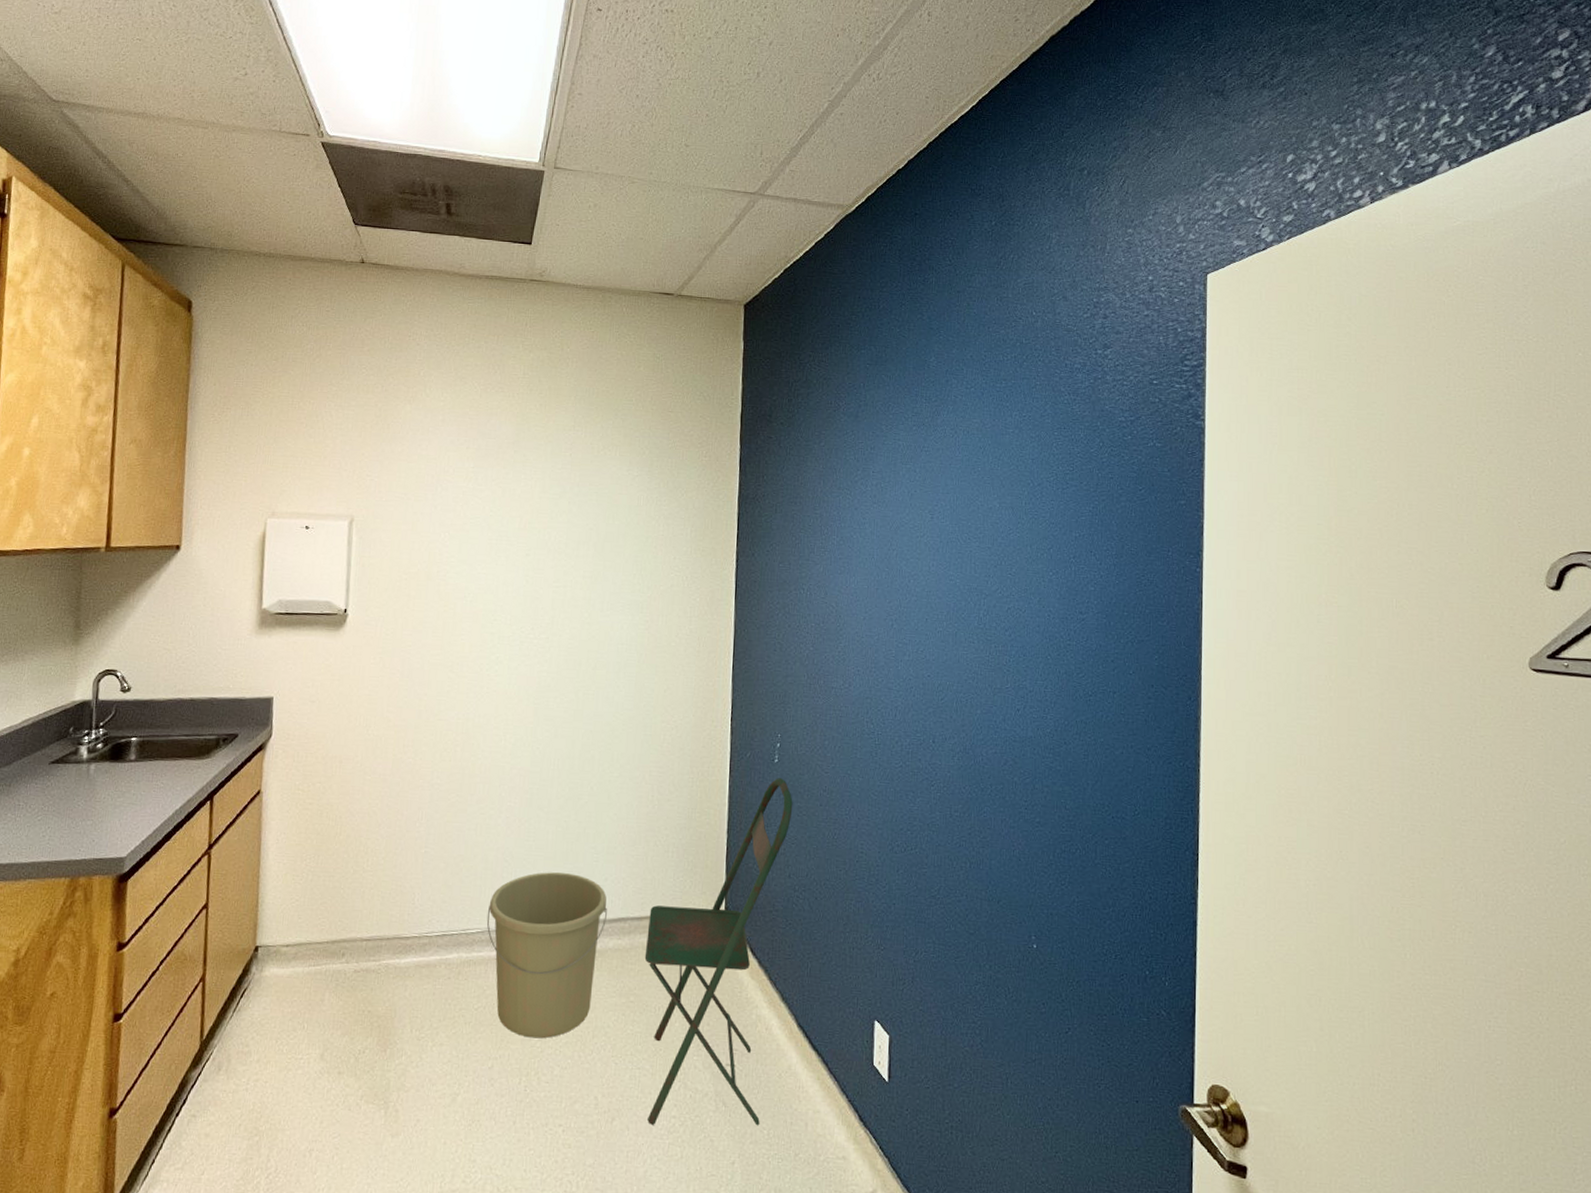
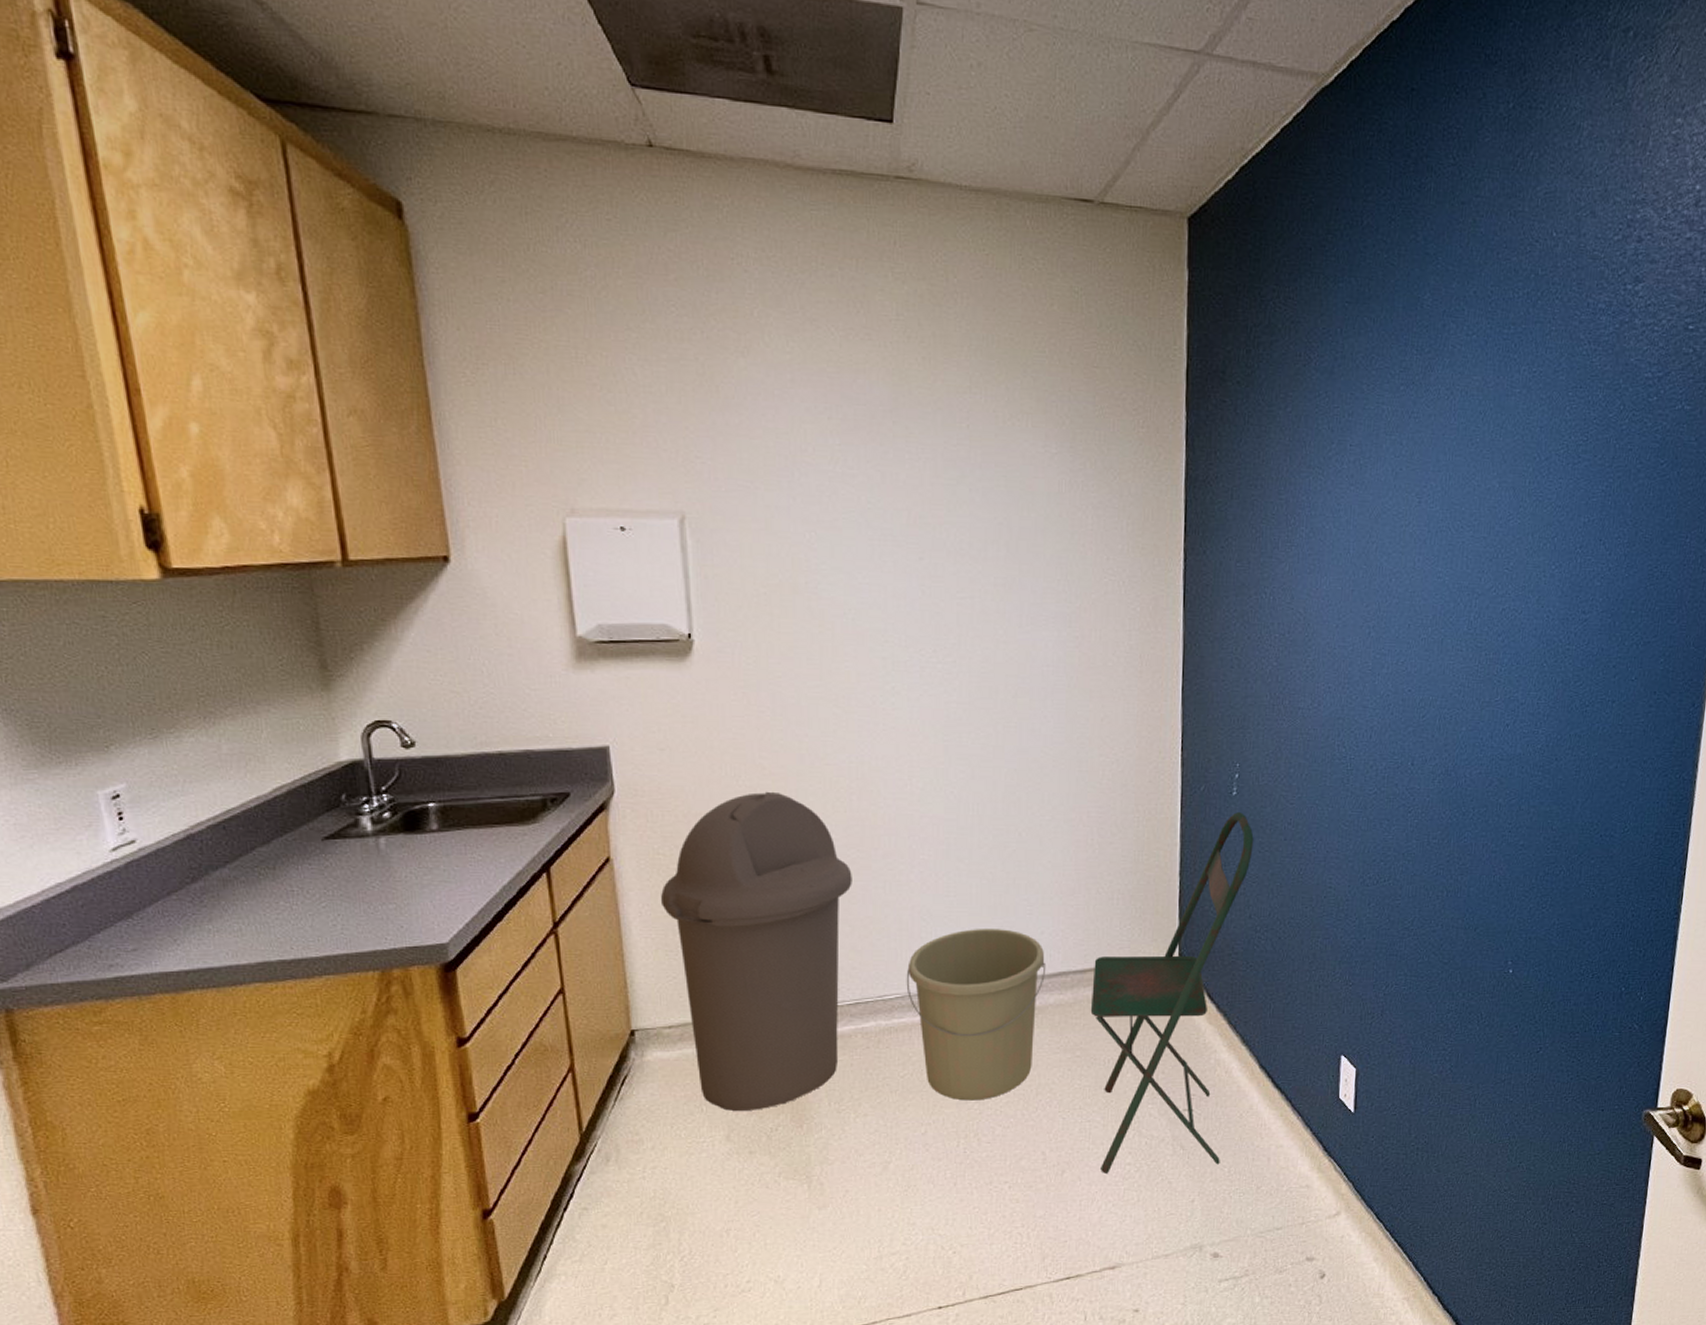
trash can: none [294,740,451,1032] -> present [660,791,852,1111]

